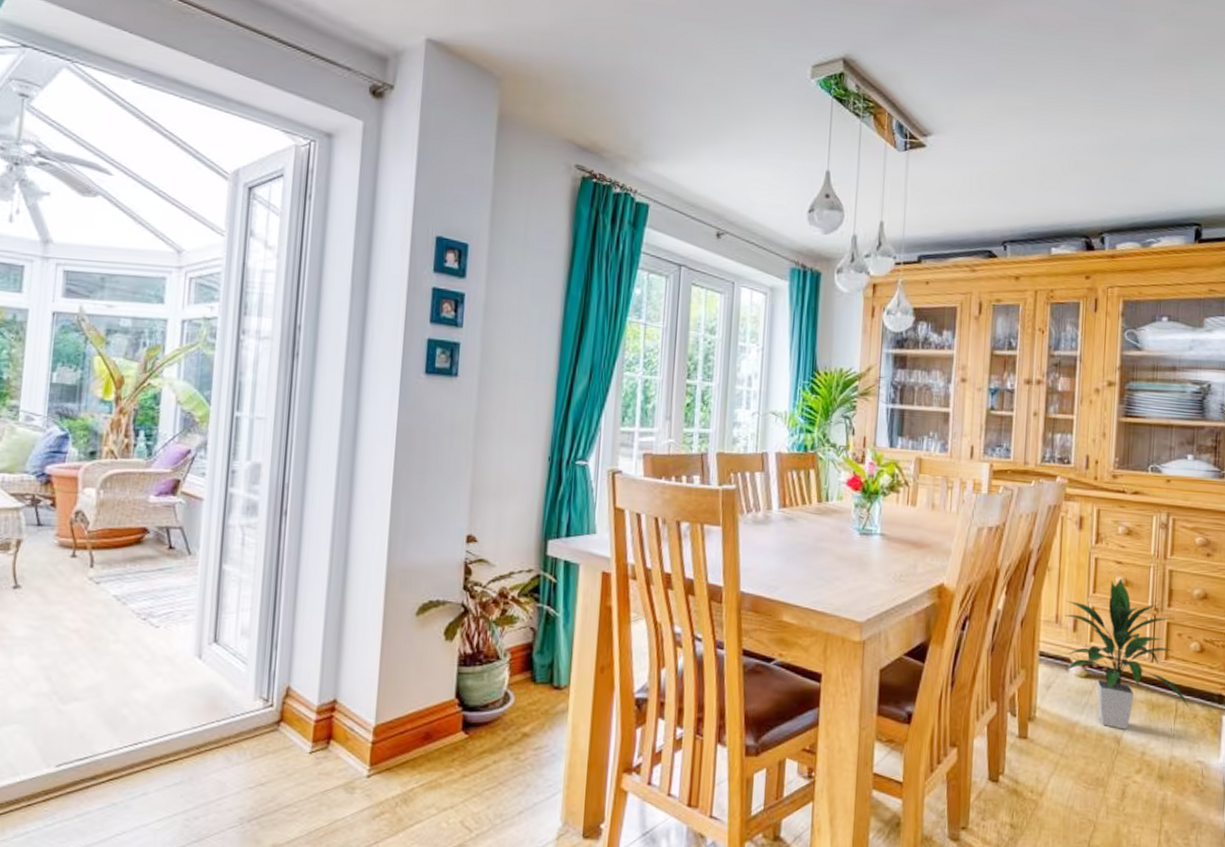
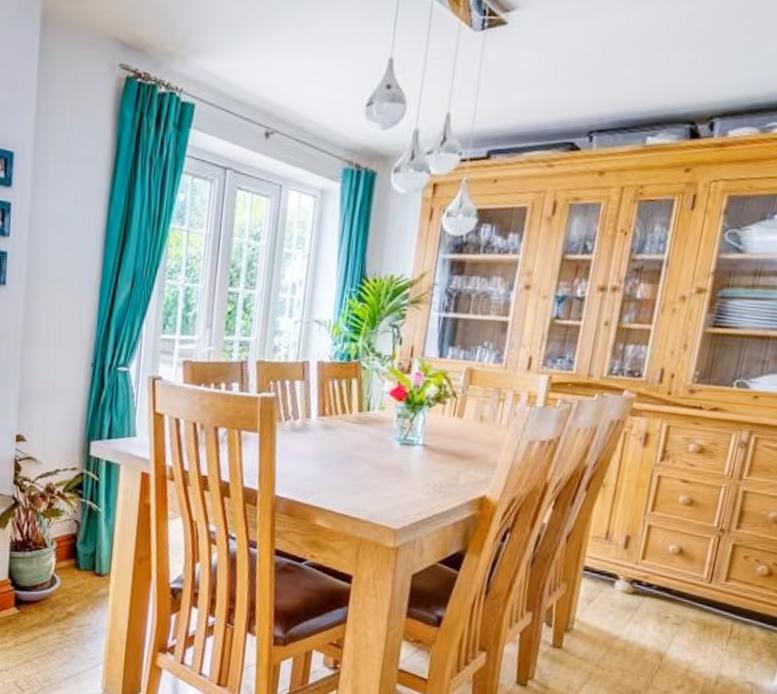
indoor plant: present [1064,578,1190,730] -> none [610,497,748,647]

